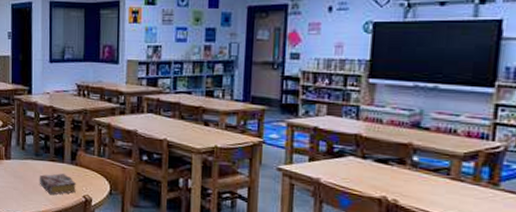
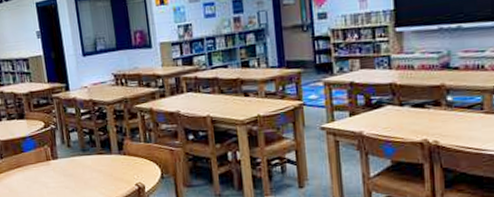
book: present [39,173,76,195] -> none [89,165,128,188]

